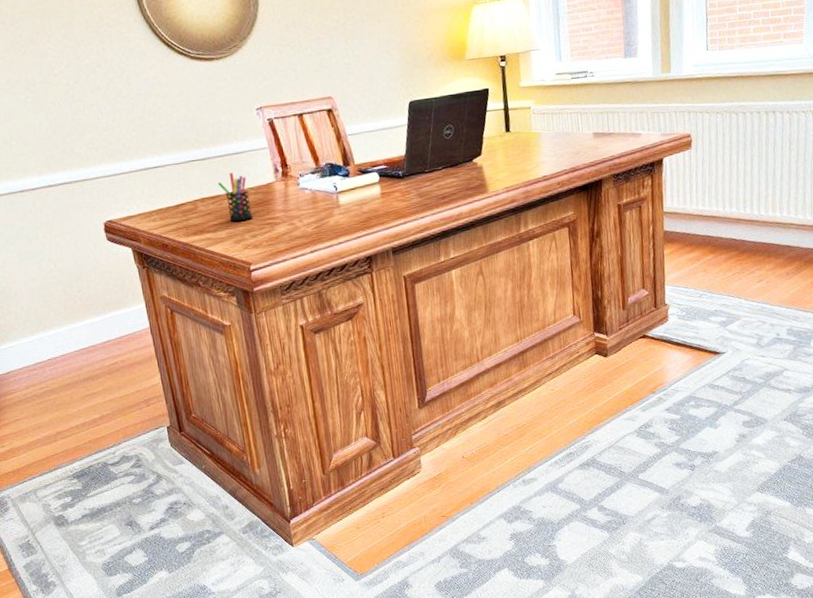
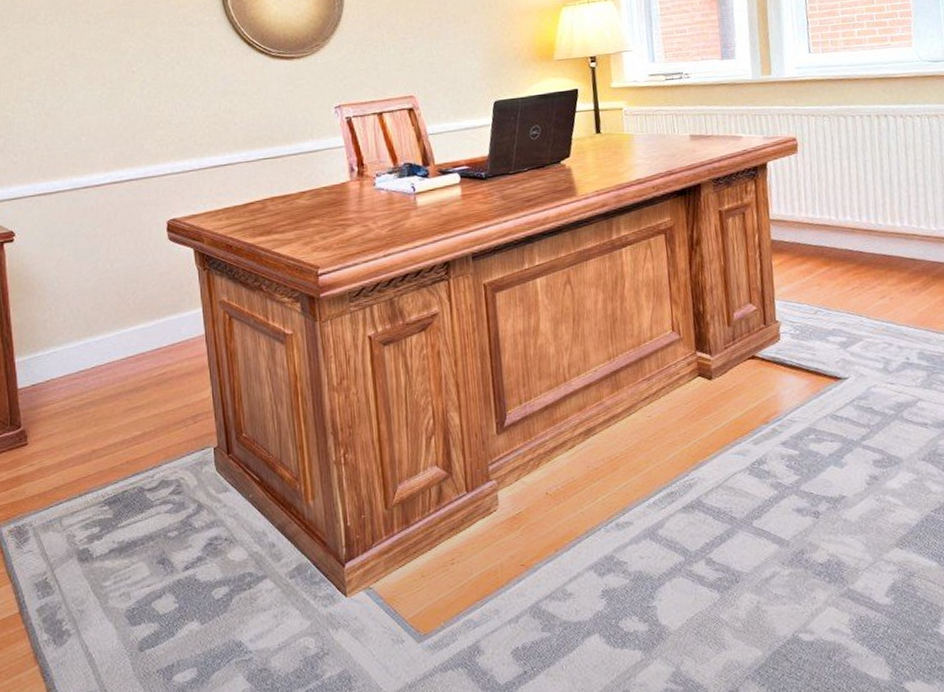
pen holder: present [217,172,253,222] -> none [289,171,324,222]

